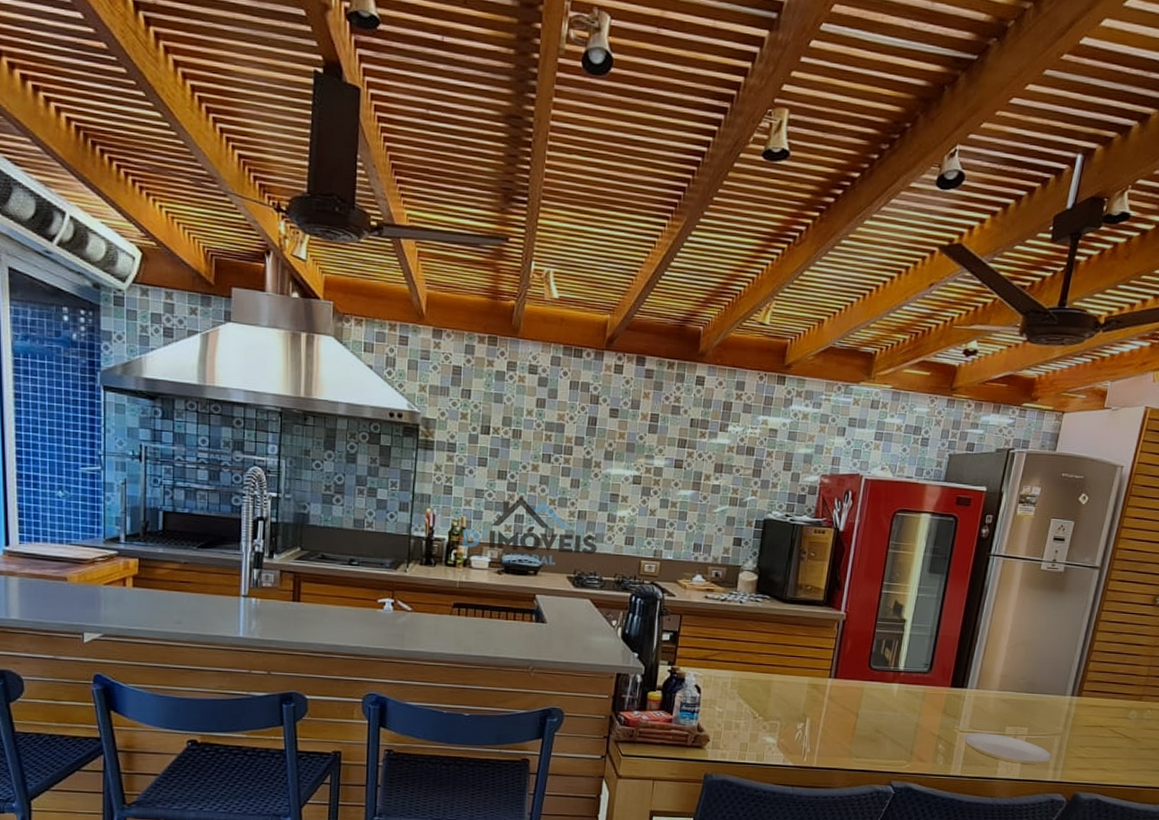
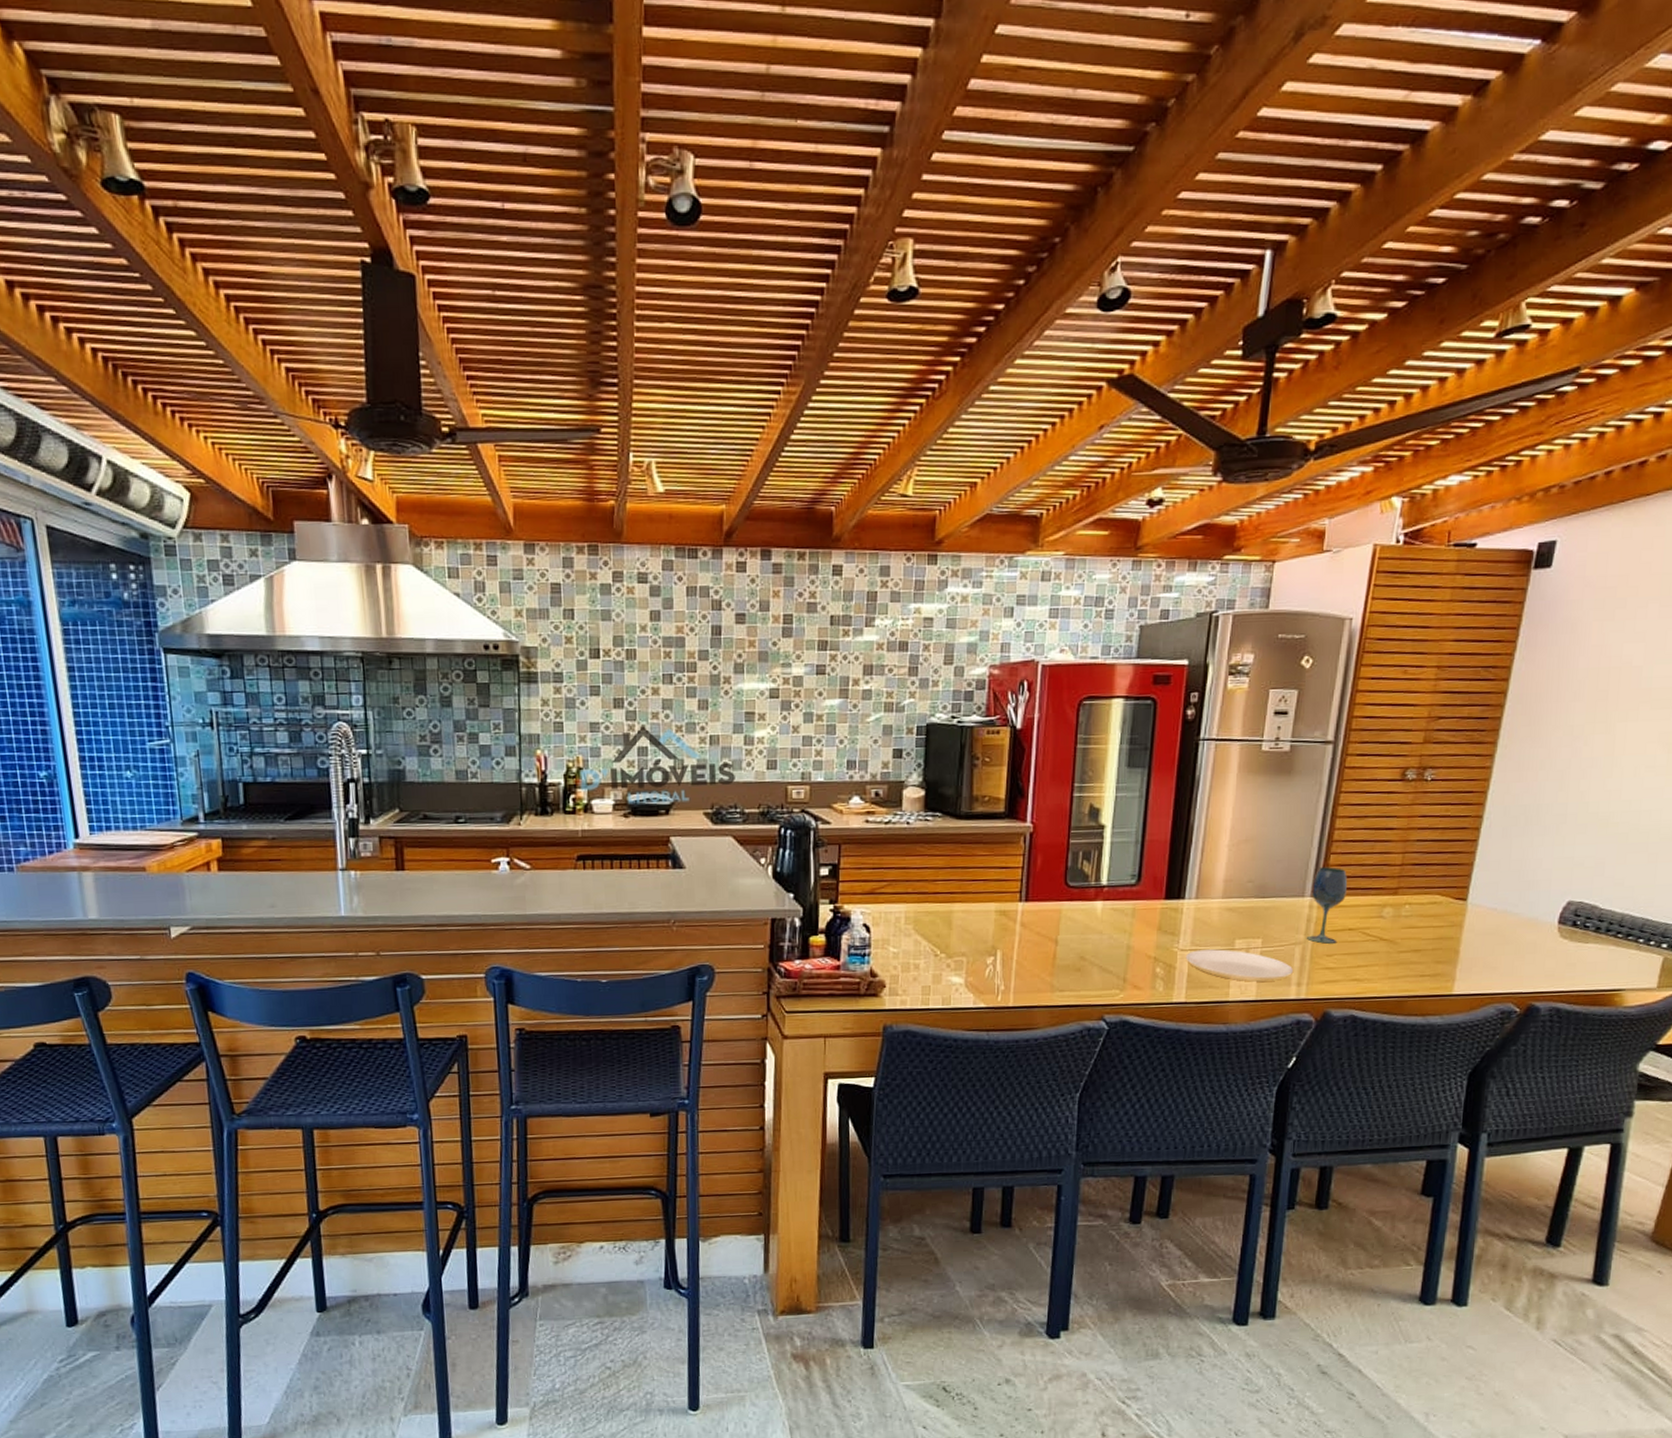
wineglass: none [1065,672,1102,737] -> present [1307,867,1348,944]

